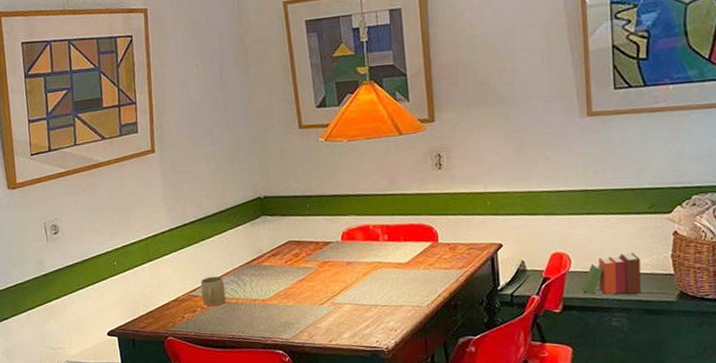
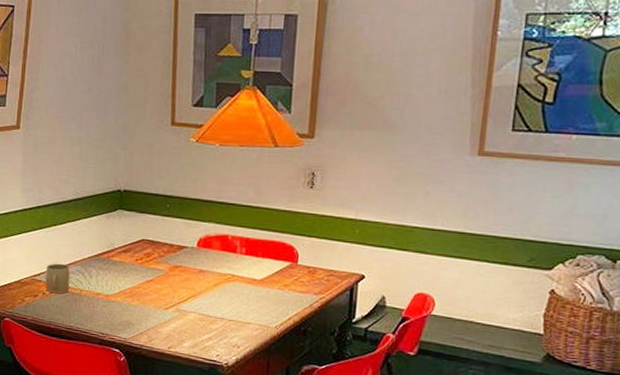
books: present [581,252,641,296] -> none [441,304,509,349]

